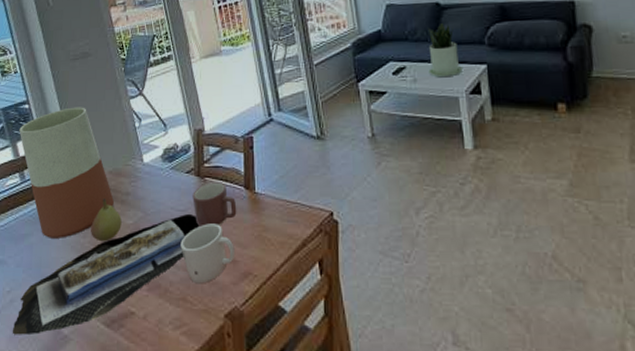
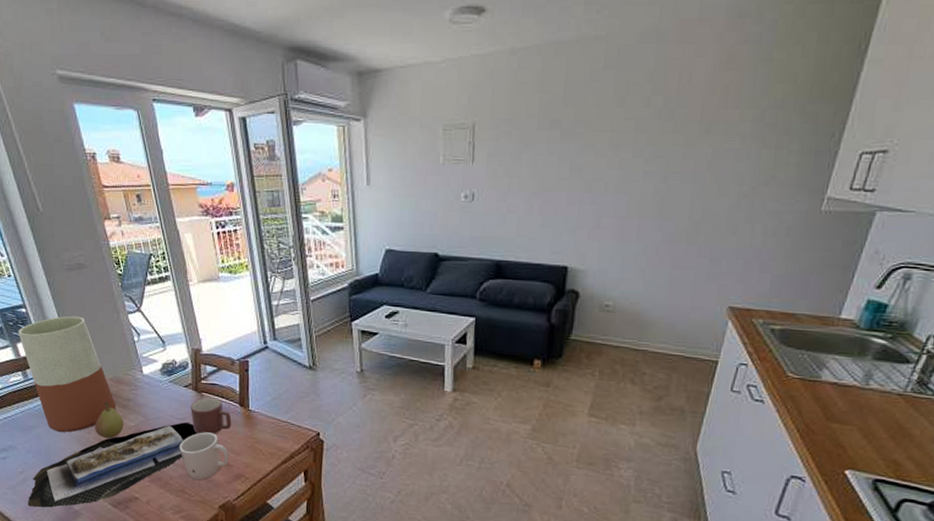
planter: present [427,23,463,78] -> none [420,274,453,326]

